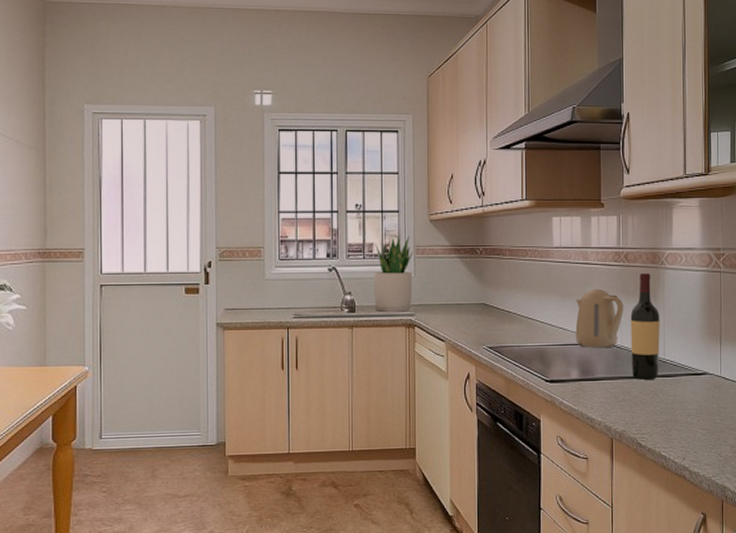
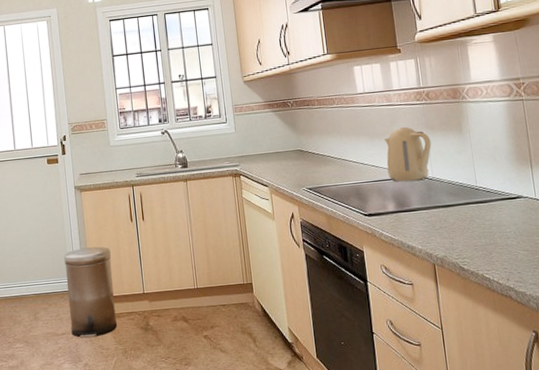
pedal bin: none [195,396,254,501] -> present [64,246,117,338]
planter: present [374,234,414,311] -> none [199,96,236,165]
wine bottle: present [630,273,660,380] -> none [438,108,473,208]

